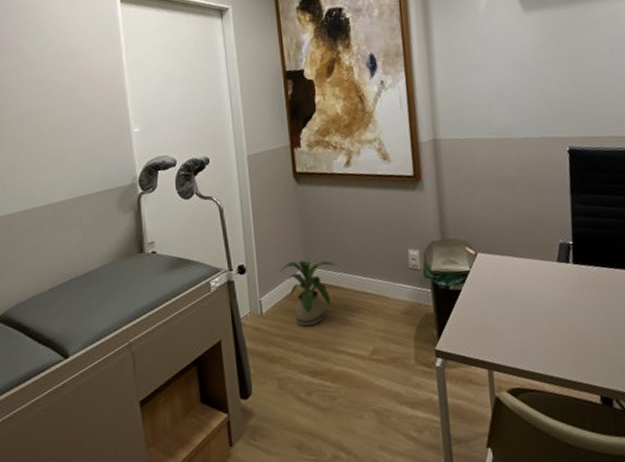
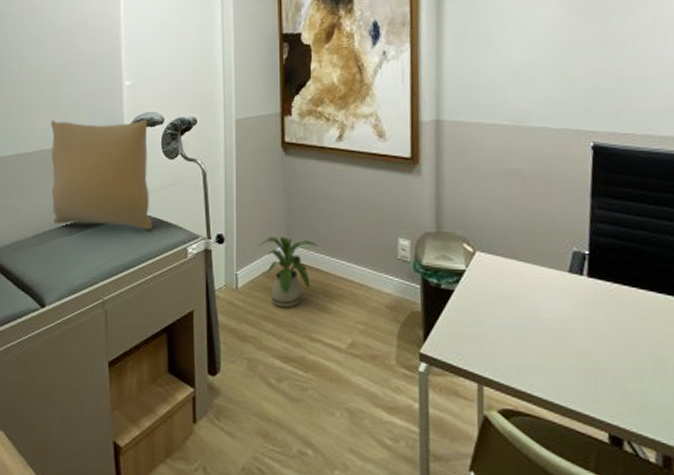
pillow: none [59,163,173,275] -> present [50,119,152,230]

